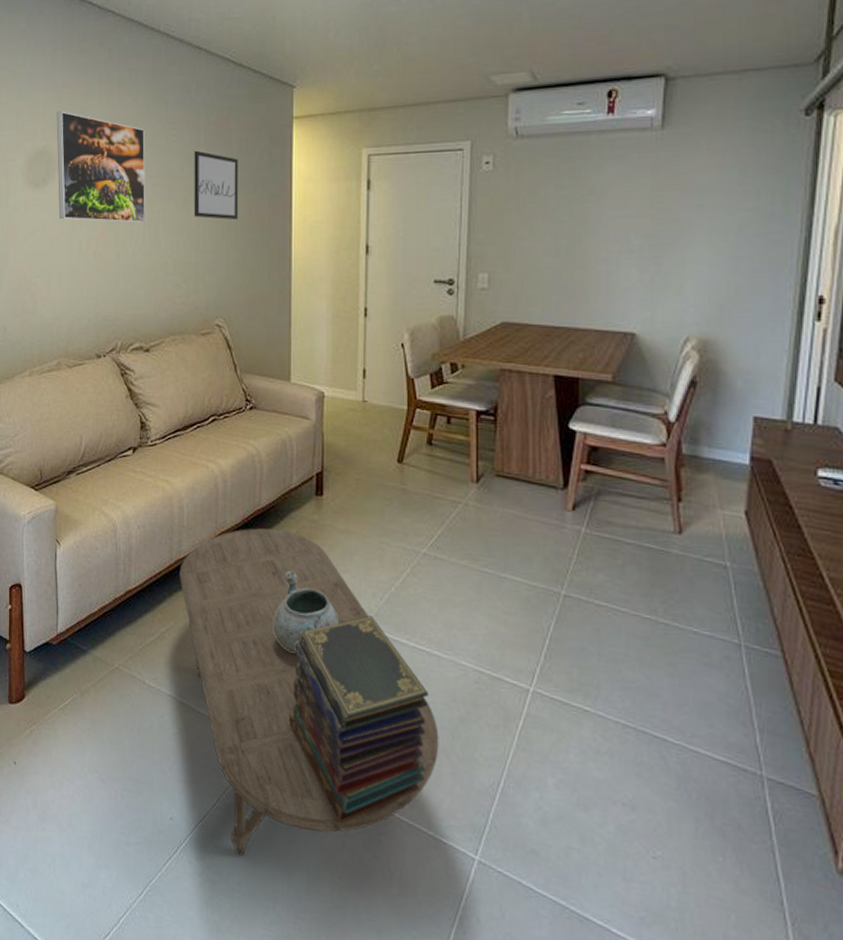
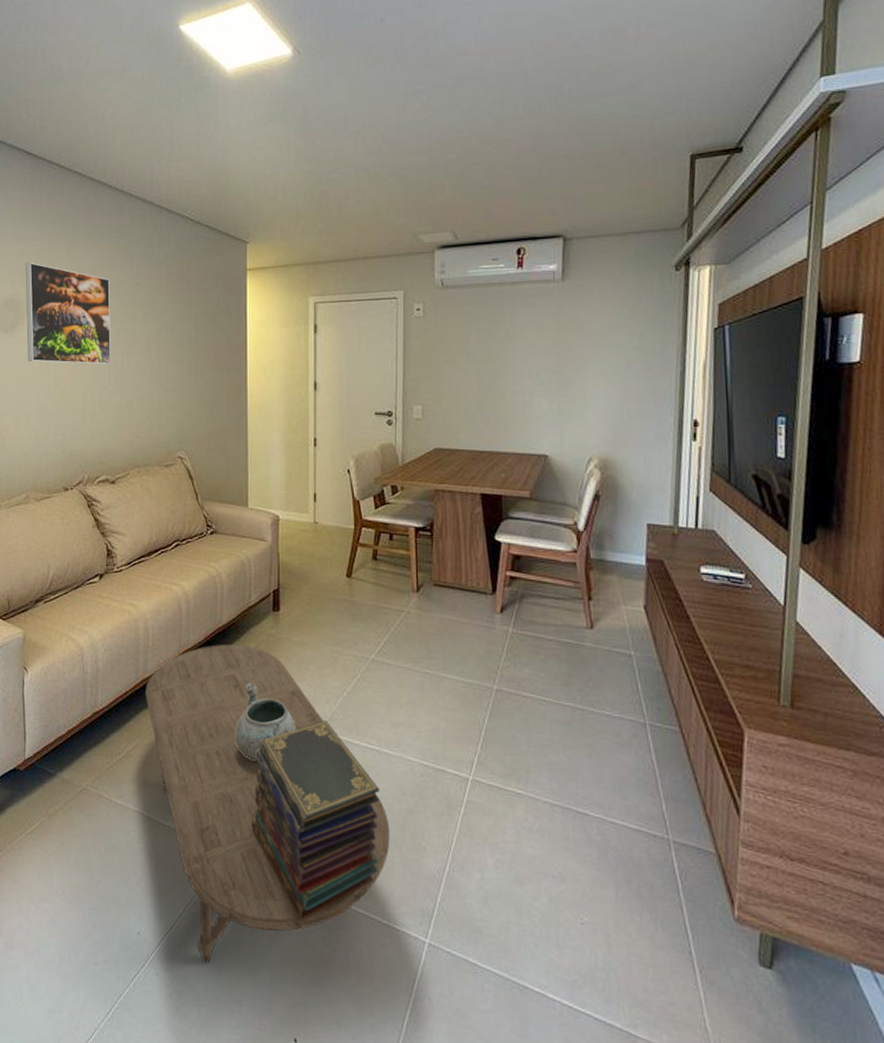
wall art: present [194,150,238,220] -> none [156,298,197,361]

